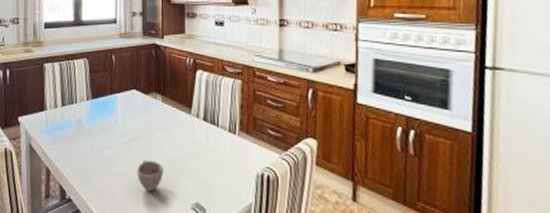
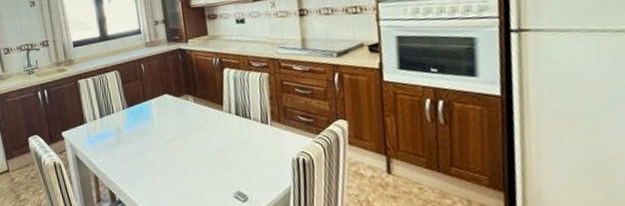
cup: present [137,160,164,191] -> none [178,157,204,186]

